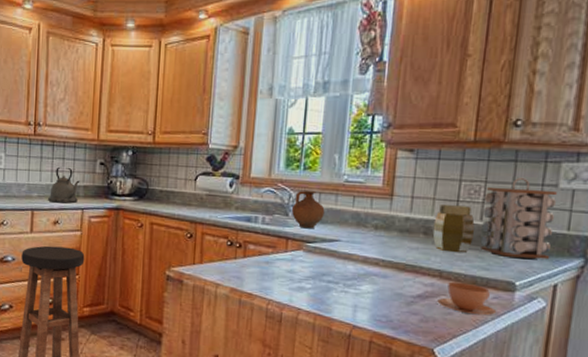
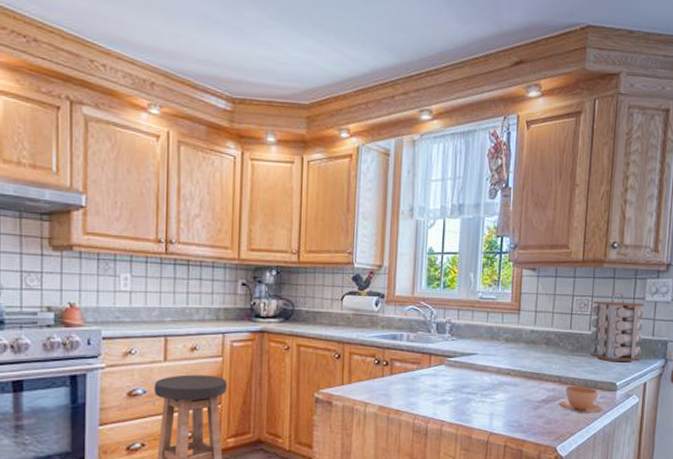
kettle: present [48,166,80,204] -> none [184,288,220,328]
ceramic jug: present [291,190,325,229] -> none [433,307,463,344]
jar: present [432,204,475,253] -> none [552,317,585,360]

